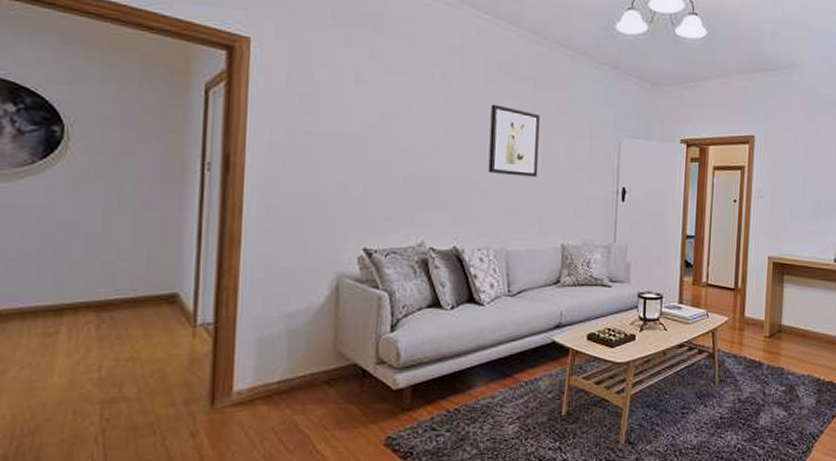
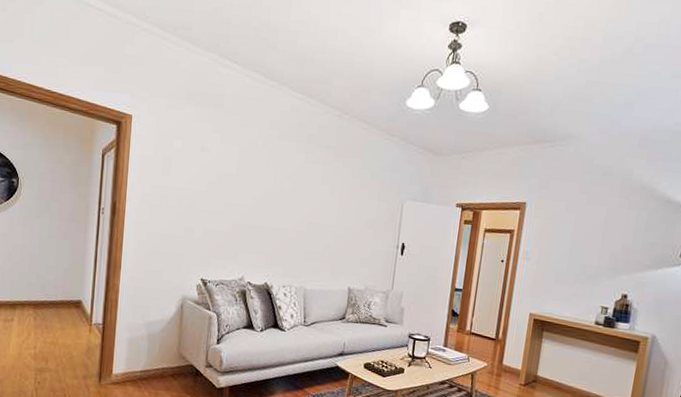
wall art: present [488,104,540,177] -> none [294,169,338,231]

